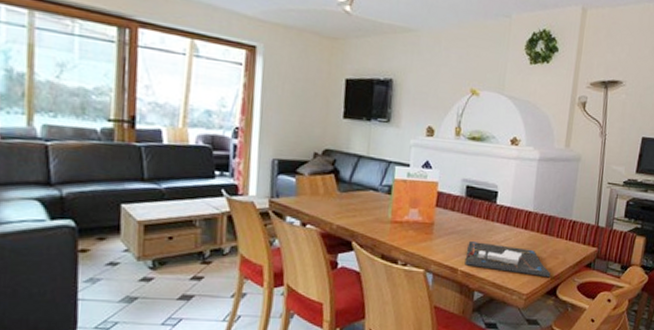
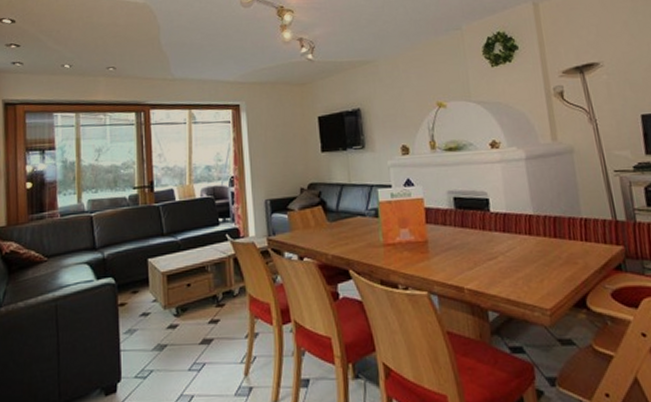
board game: present [465,241,551,278] -> none [468,255,574,287]

